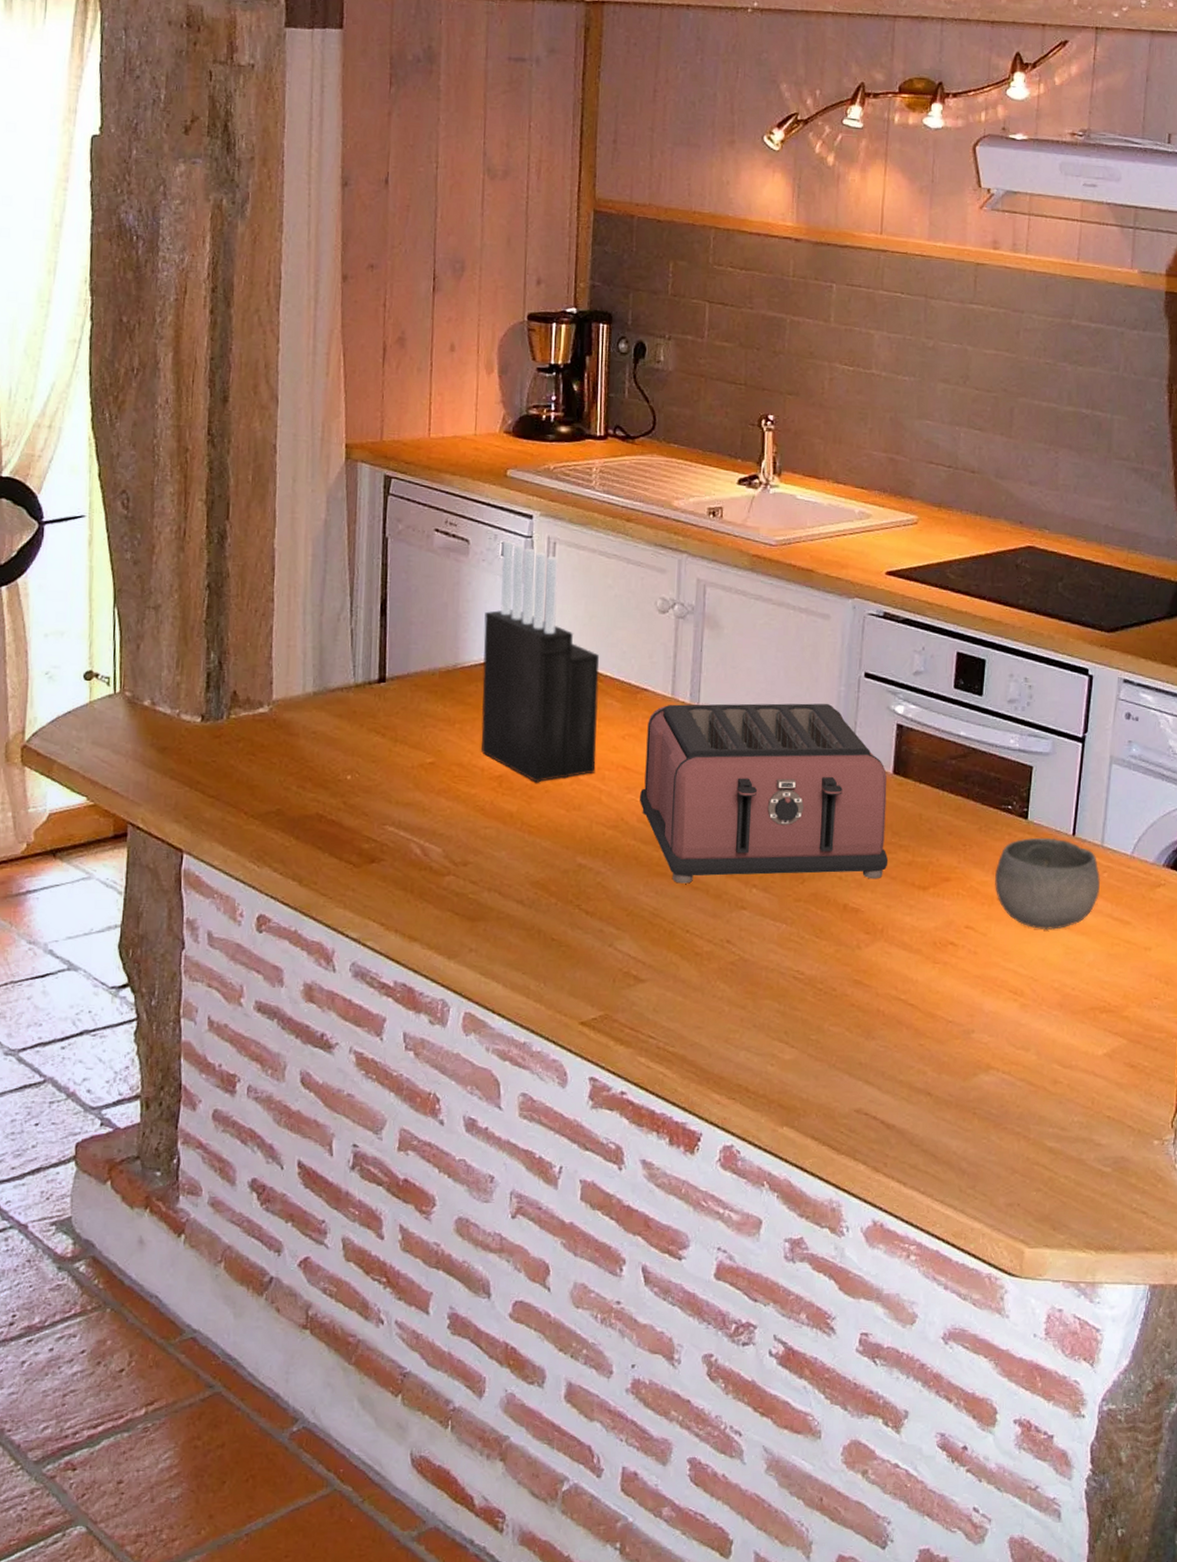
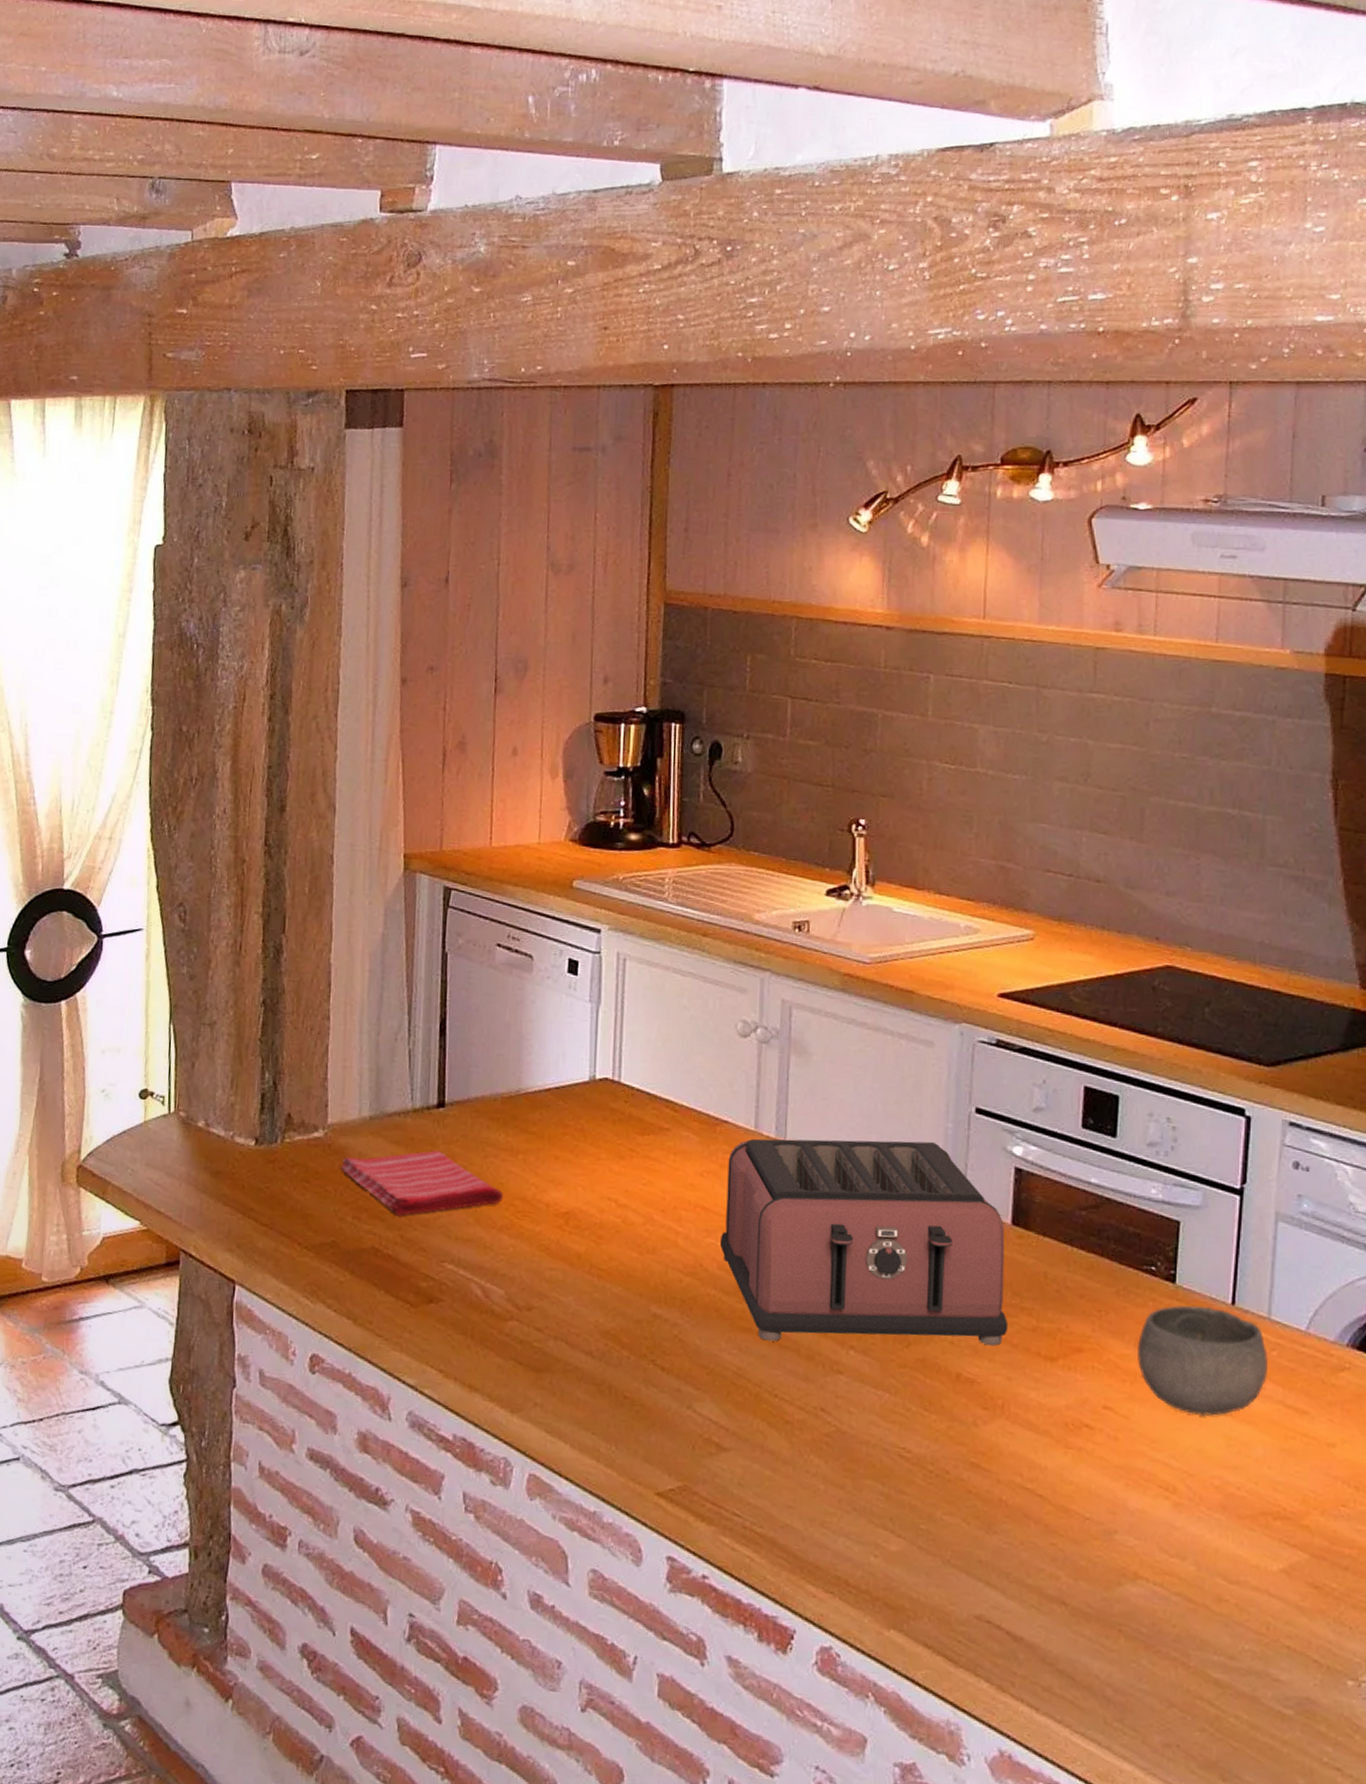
dish towel: none [286,722,441,784] -> present [341,1150,503,1216]
knife block: present [481,540,600,783] -> none [546,956,675,1222]

